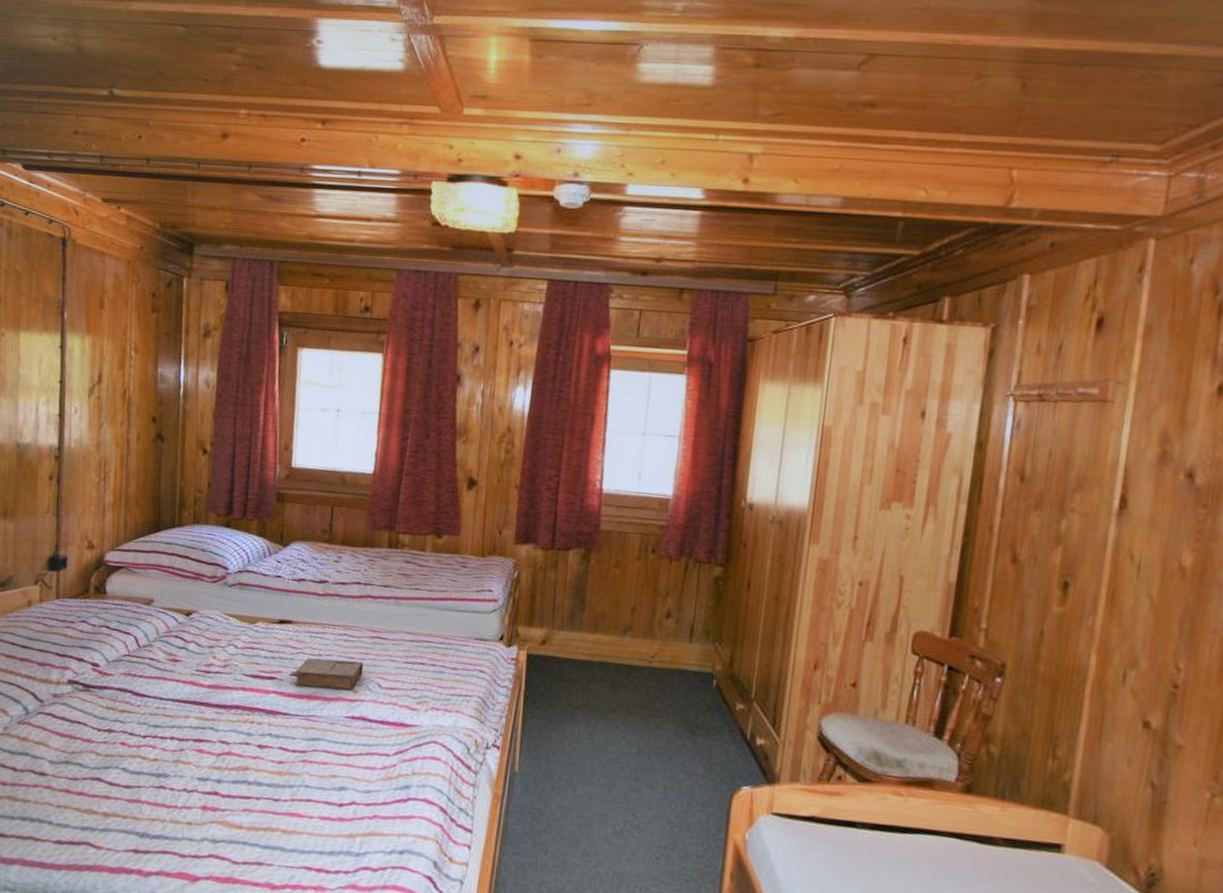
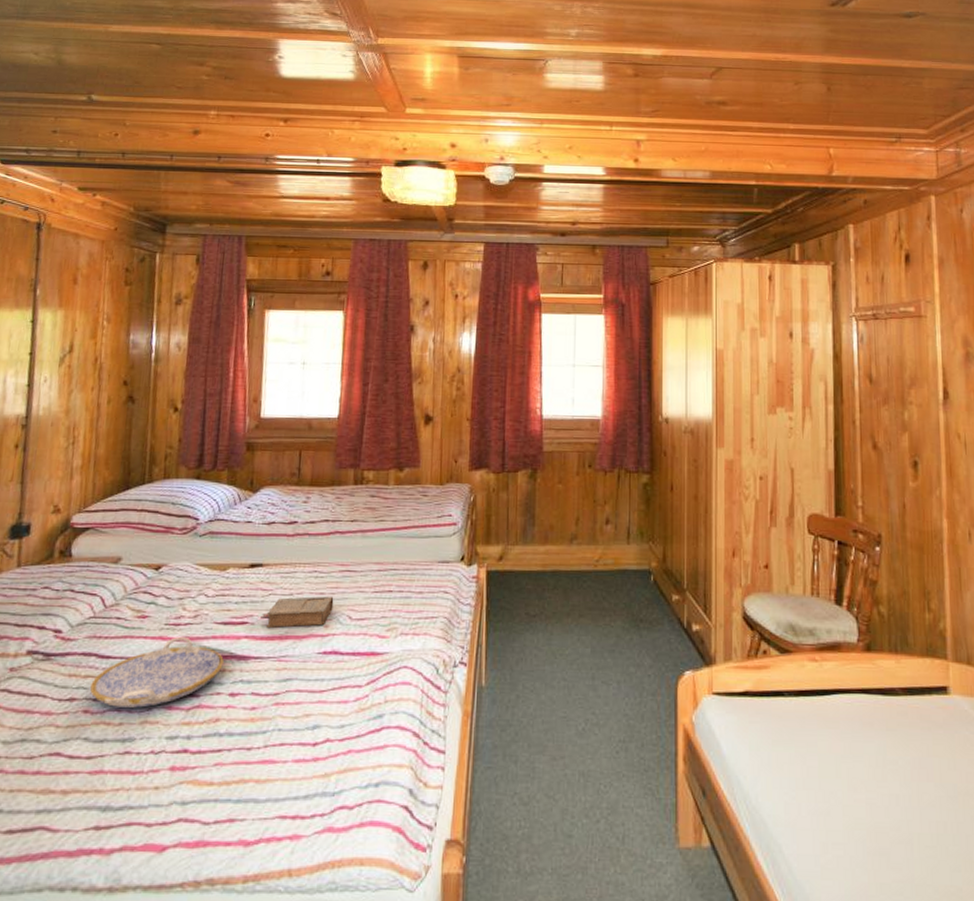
serving tray: none [126,684,253,747] -> present [89,636,224,708]

